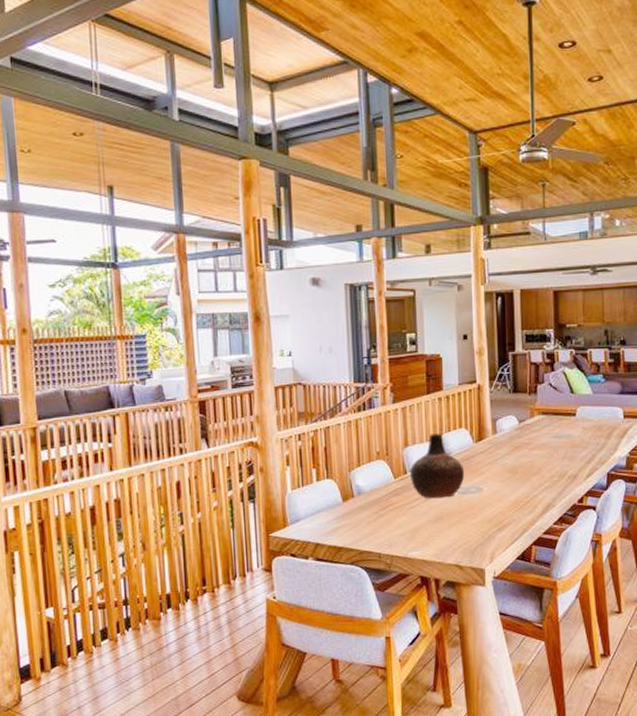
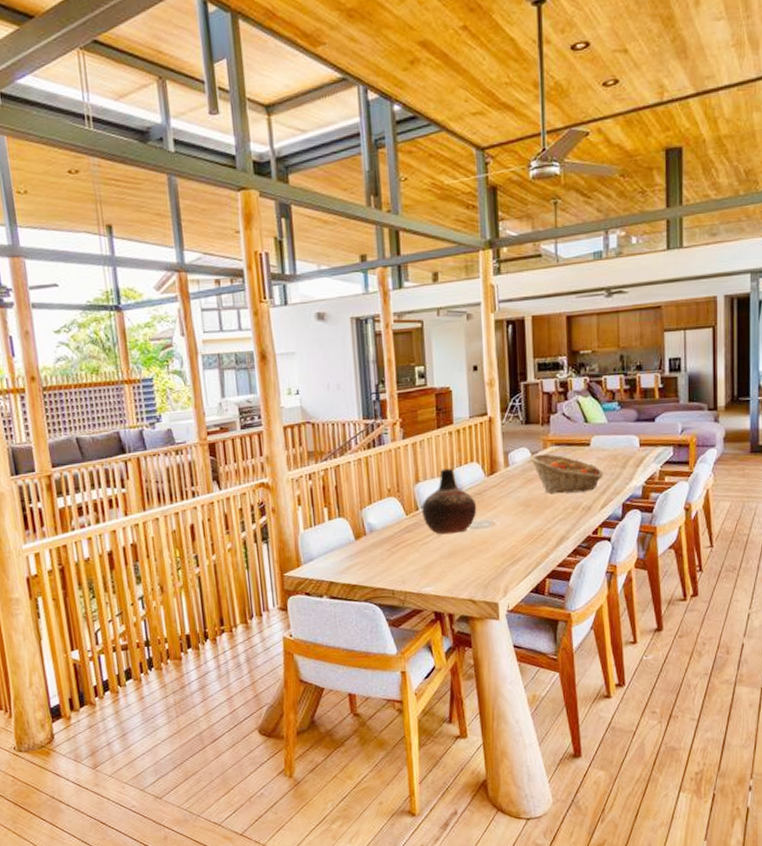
fruit basket: none [517,422,589,462] -> present [530,454,604,494]

